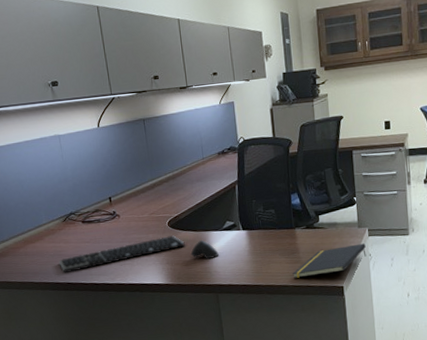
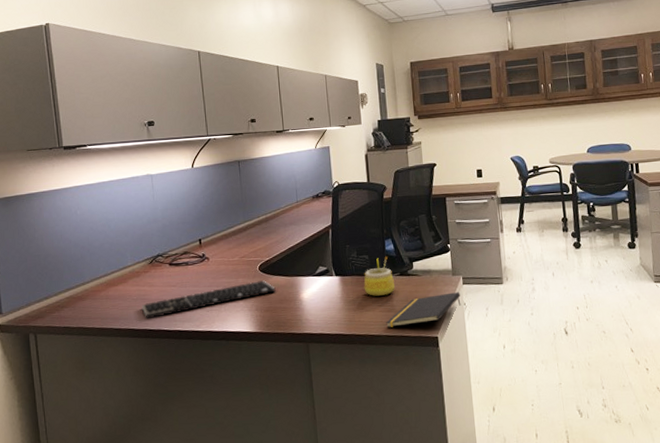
computer mouse: present [190,240,219,260] -> none [281,286,311,307]
mug: none [270,210,301,249] -> present [364,256,395,296]

